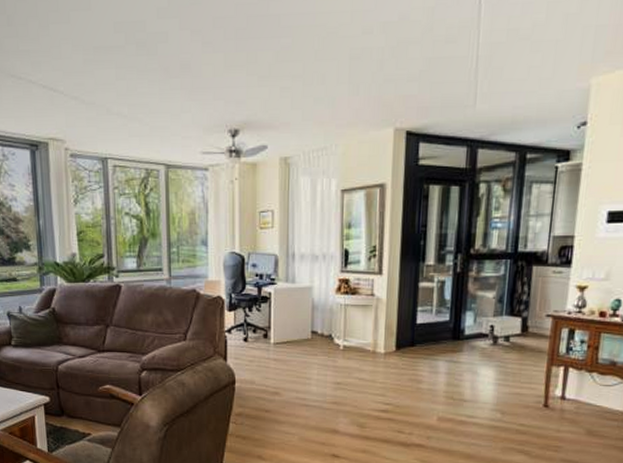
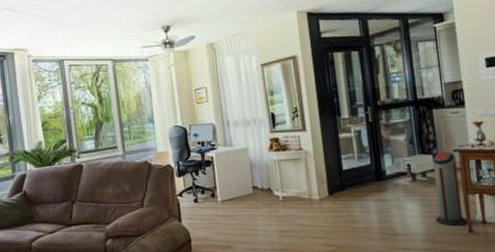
air purifier: none [510,315,547,399] -> present [433,151,469,226]

